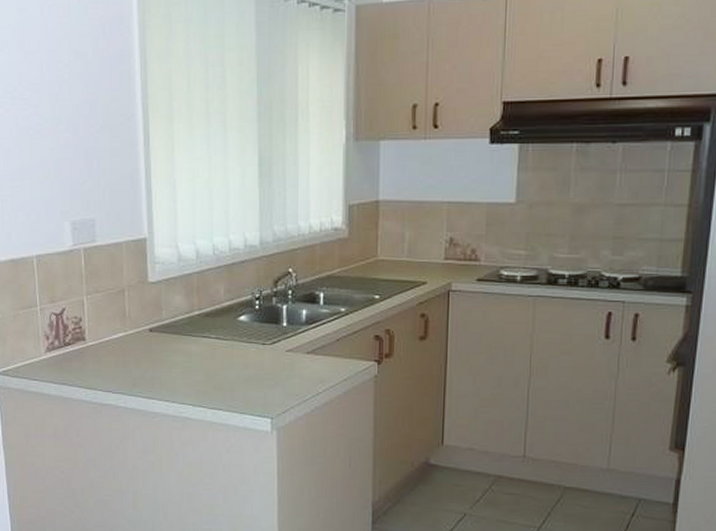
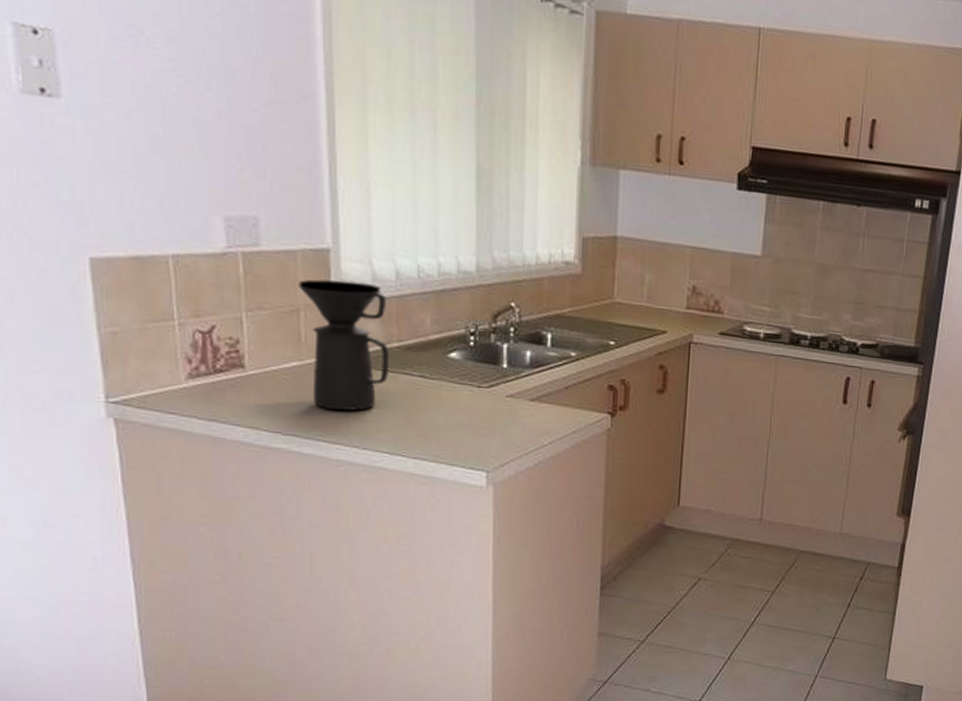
coffee maker: none [124,263,191,372] -> present [298,279,388,412]

